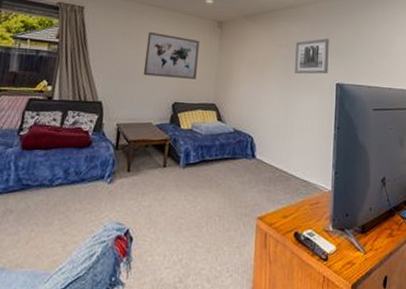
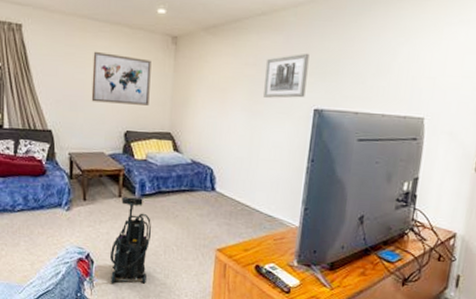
vacuum cleaner: none [149,165,195,264] -> present [109,195,151,285]

